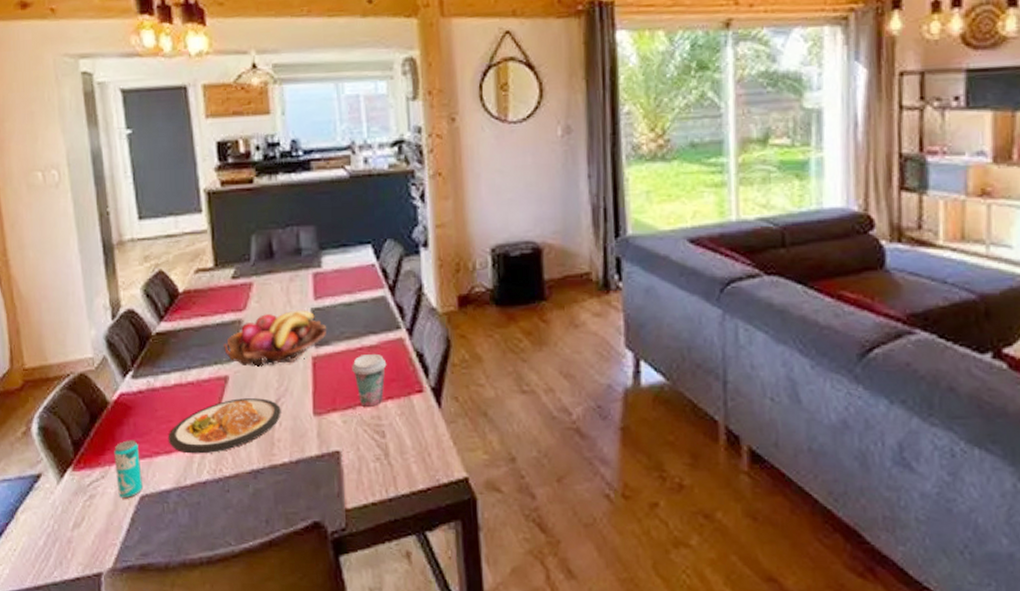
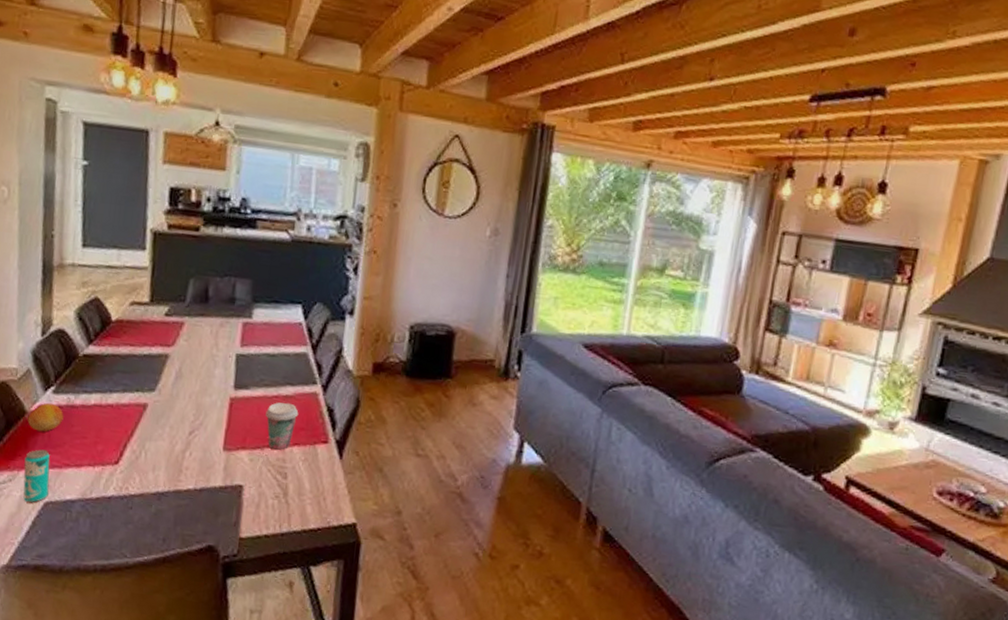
fruit: none [111,389,146,421] -> present [27,402,64,432]
dish: present [168,398,281,454] -> none [79,425,193,472]
fruit basket: present [224,309,326,367] -> none [147,353,248,401]

